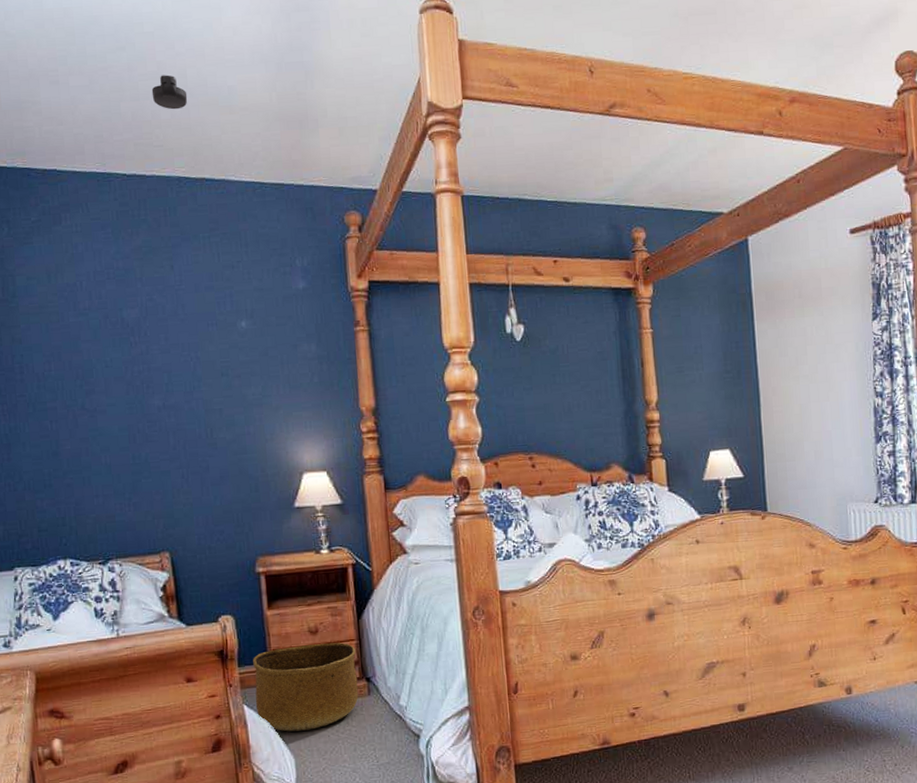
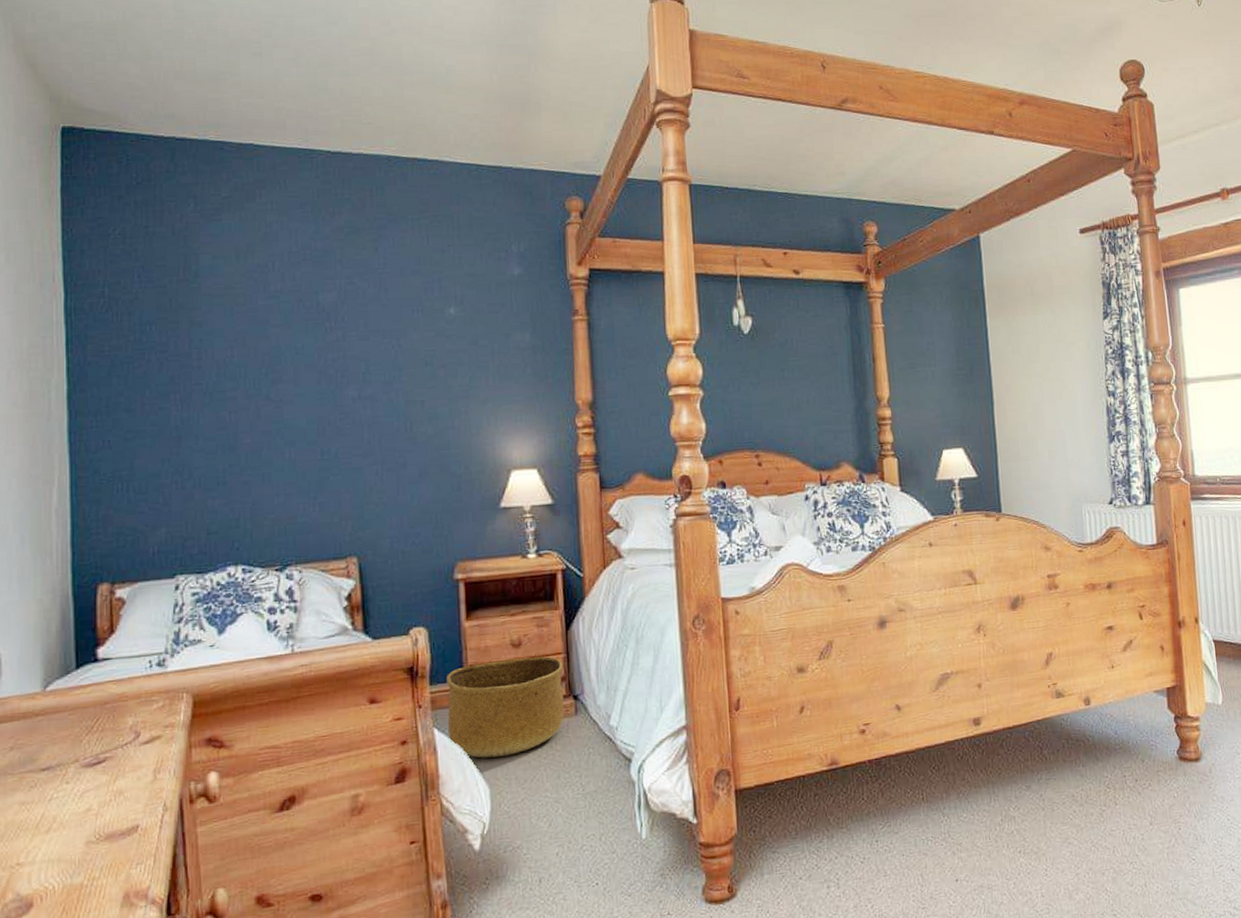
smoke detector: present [151,74,188,110] -> none [363,51,402,87]

